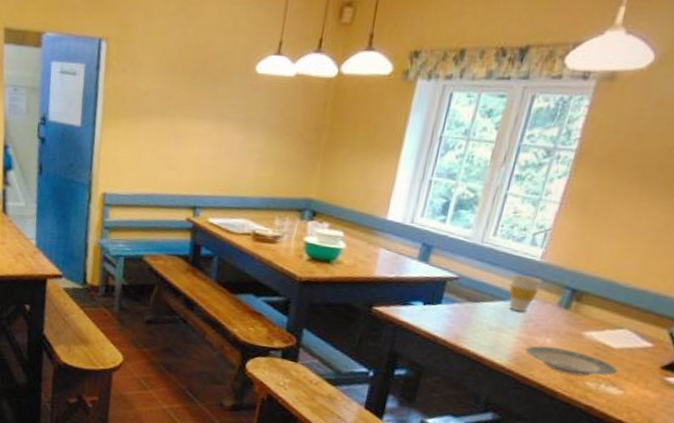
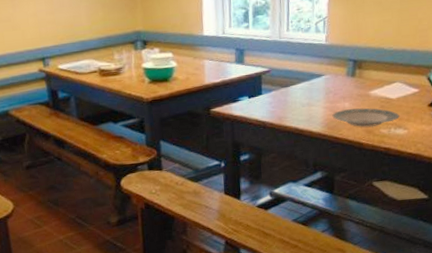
cup: present [509,274,543,312] -> none [308,56,331,88]

